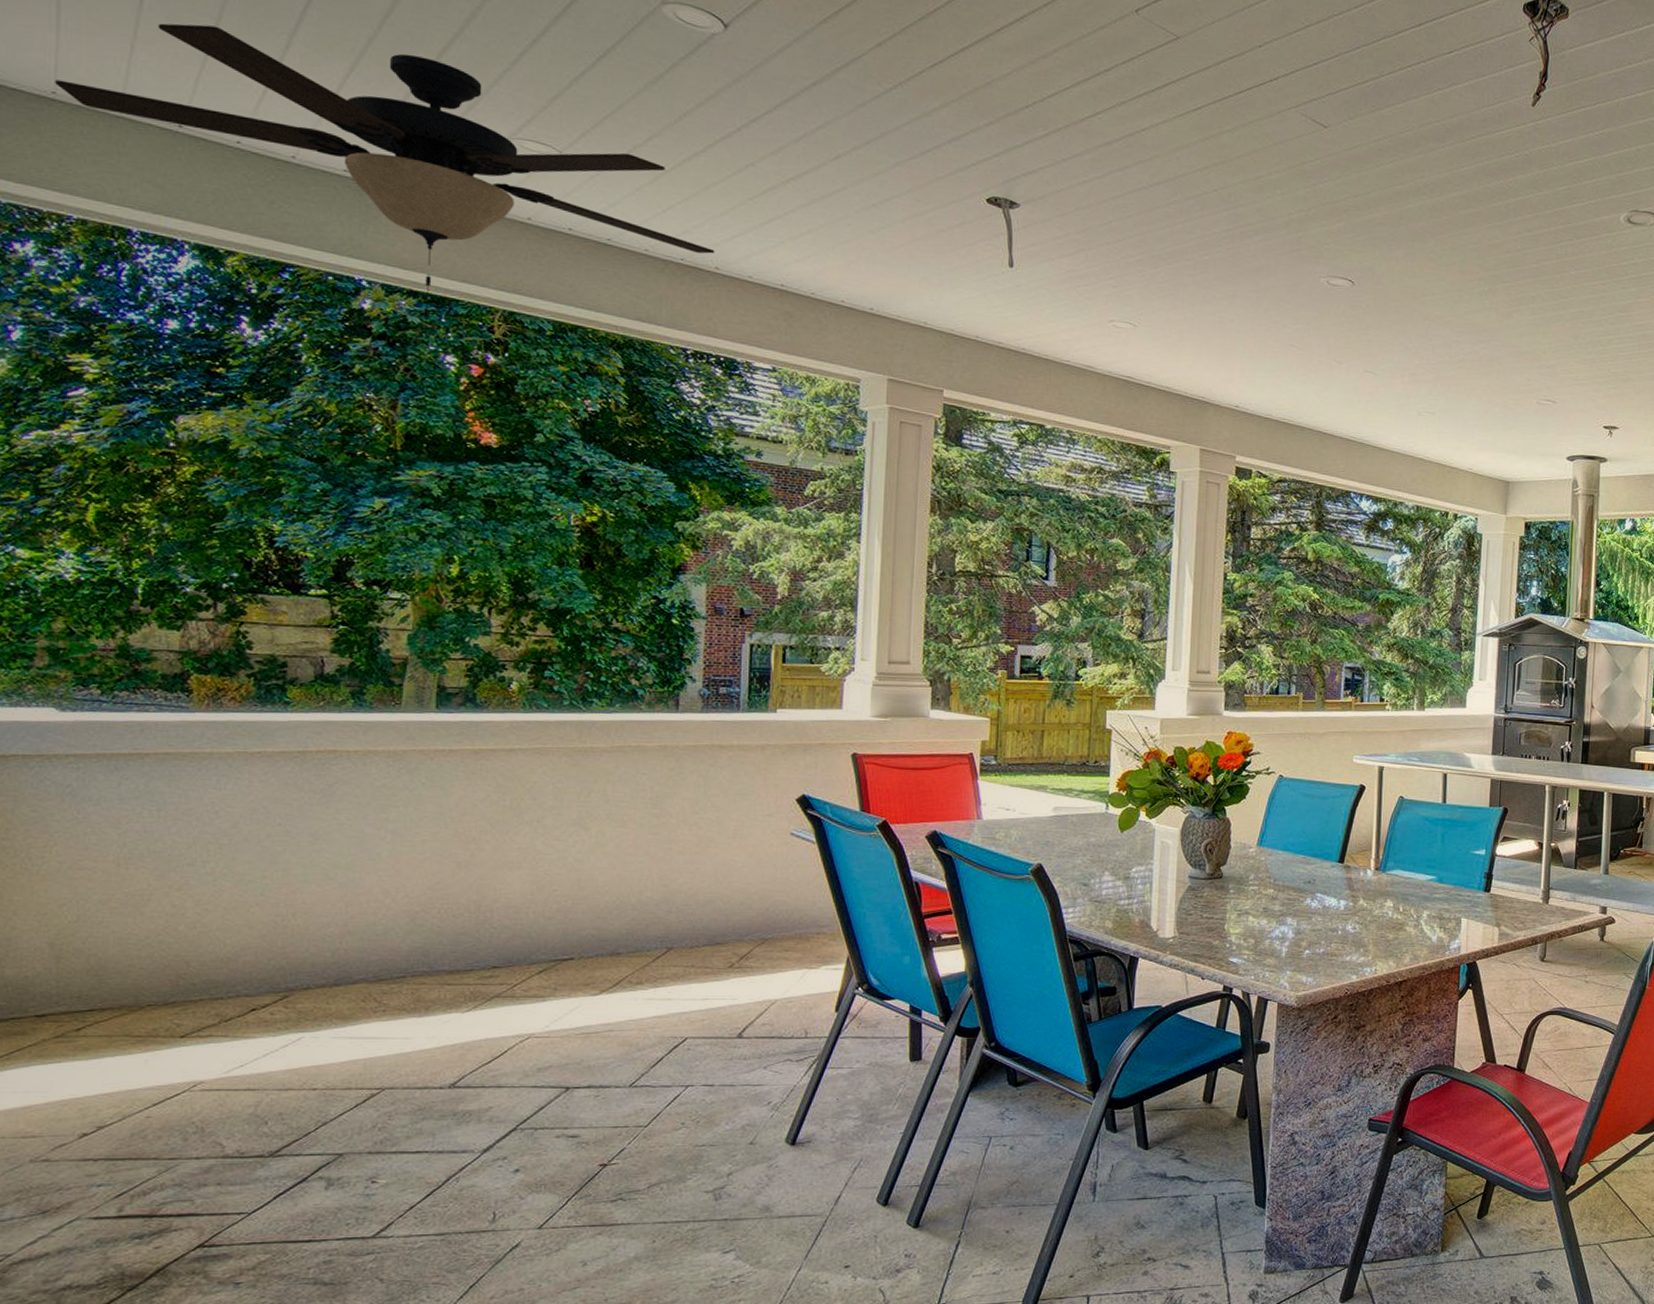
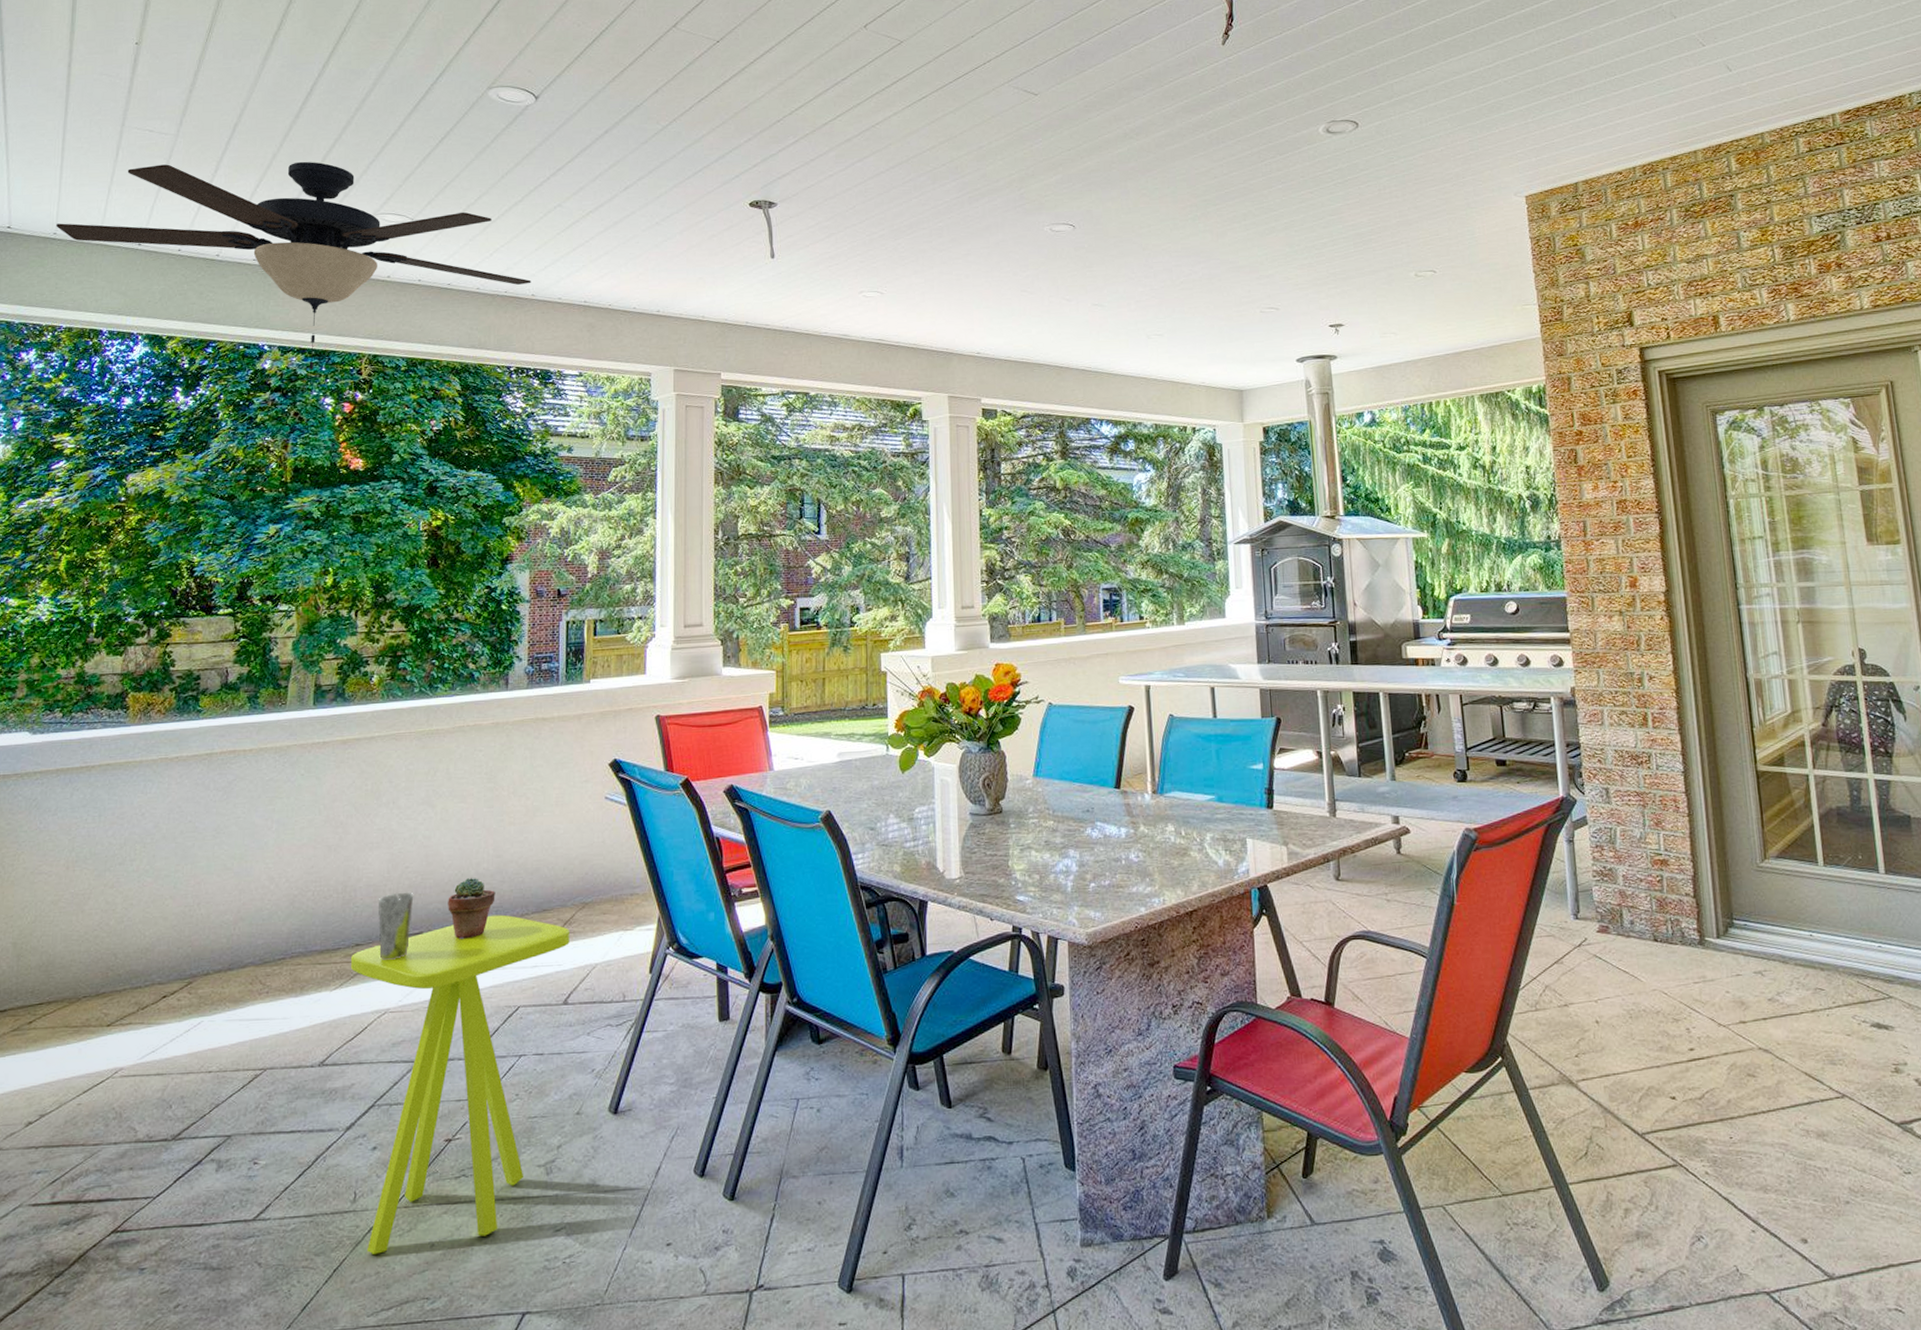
side table: none [486,945,746,1272] -> present [350,914,569,1254]
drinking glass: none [520,916,563,986] -> present [378,892,414,961]
potted succulent: none [604,906,661,969] -> present [448,878,495,940]

